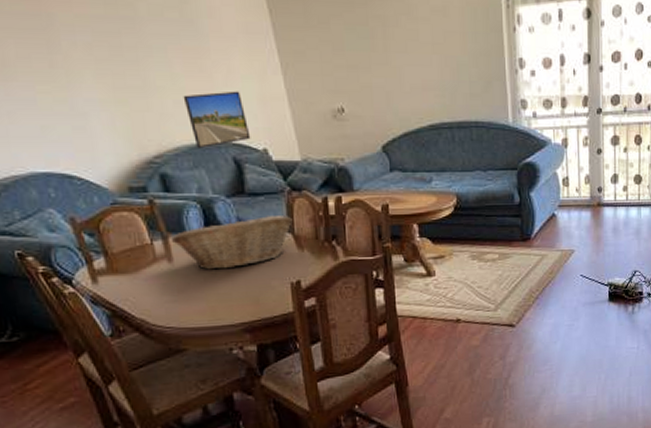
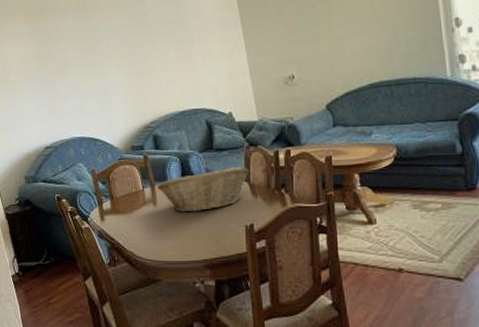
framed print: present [183,91,251,148] -> none [173,68,220,114]

